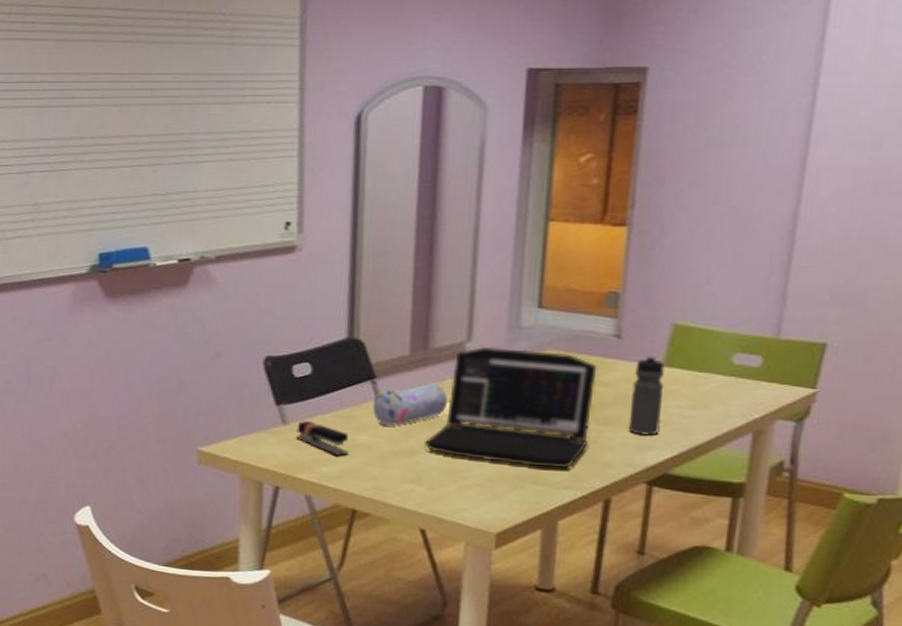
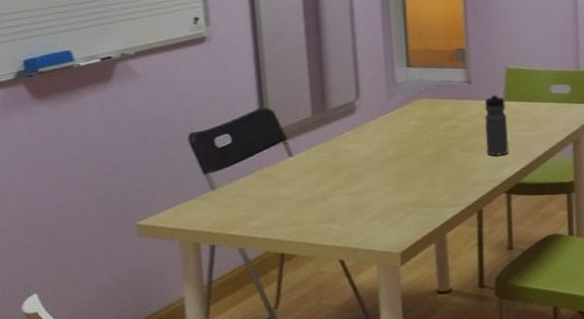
stapler: present [296,421,349,456] -> none [224,184,272,210]
pencil case: present [372,383,448,426] -> none [287,137,348,178]
laptop: present [425,346,597,469] -> none [334,100,459,195]

